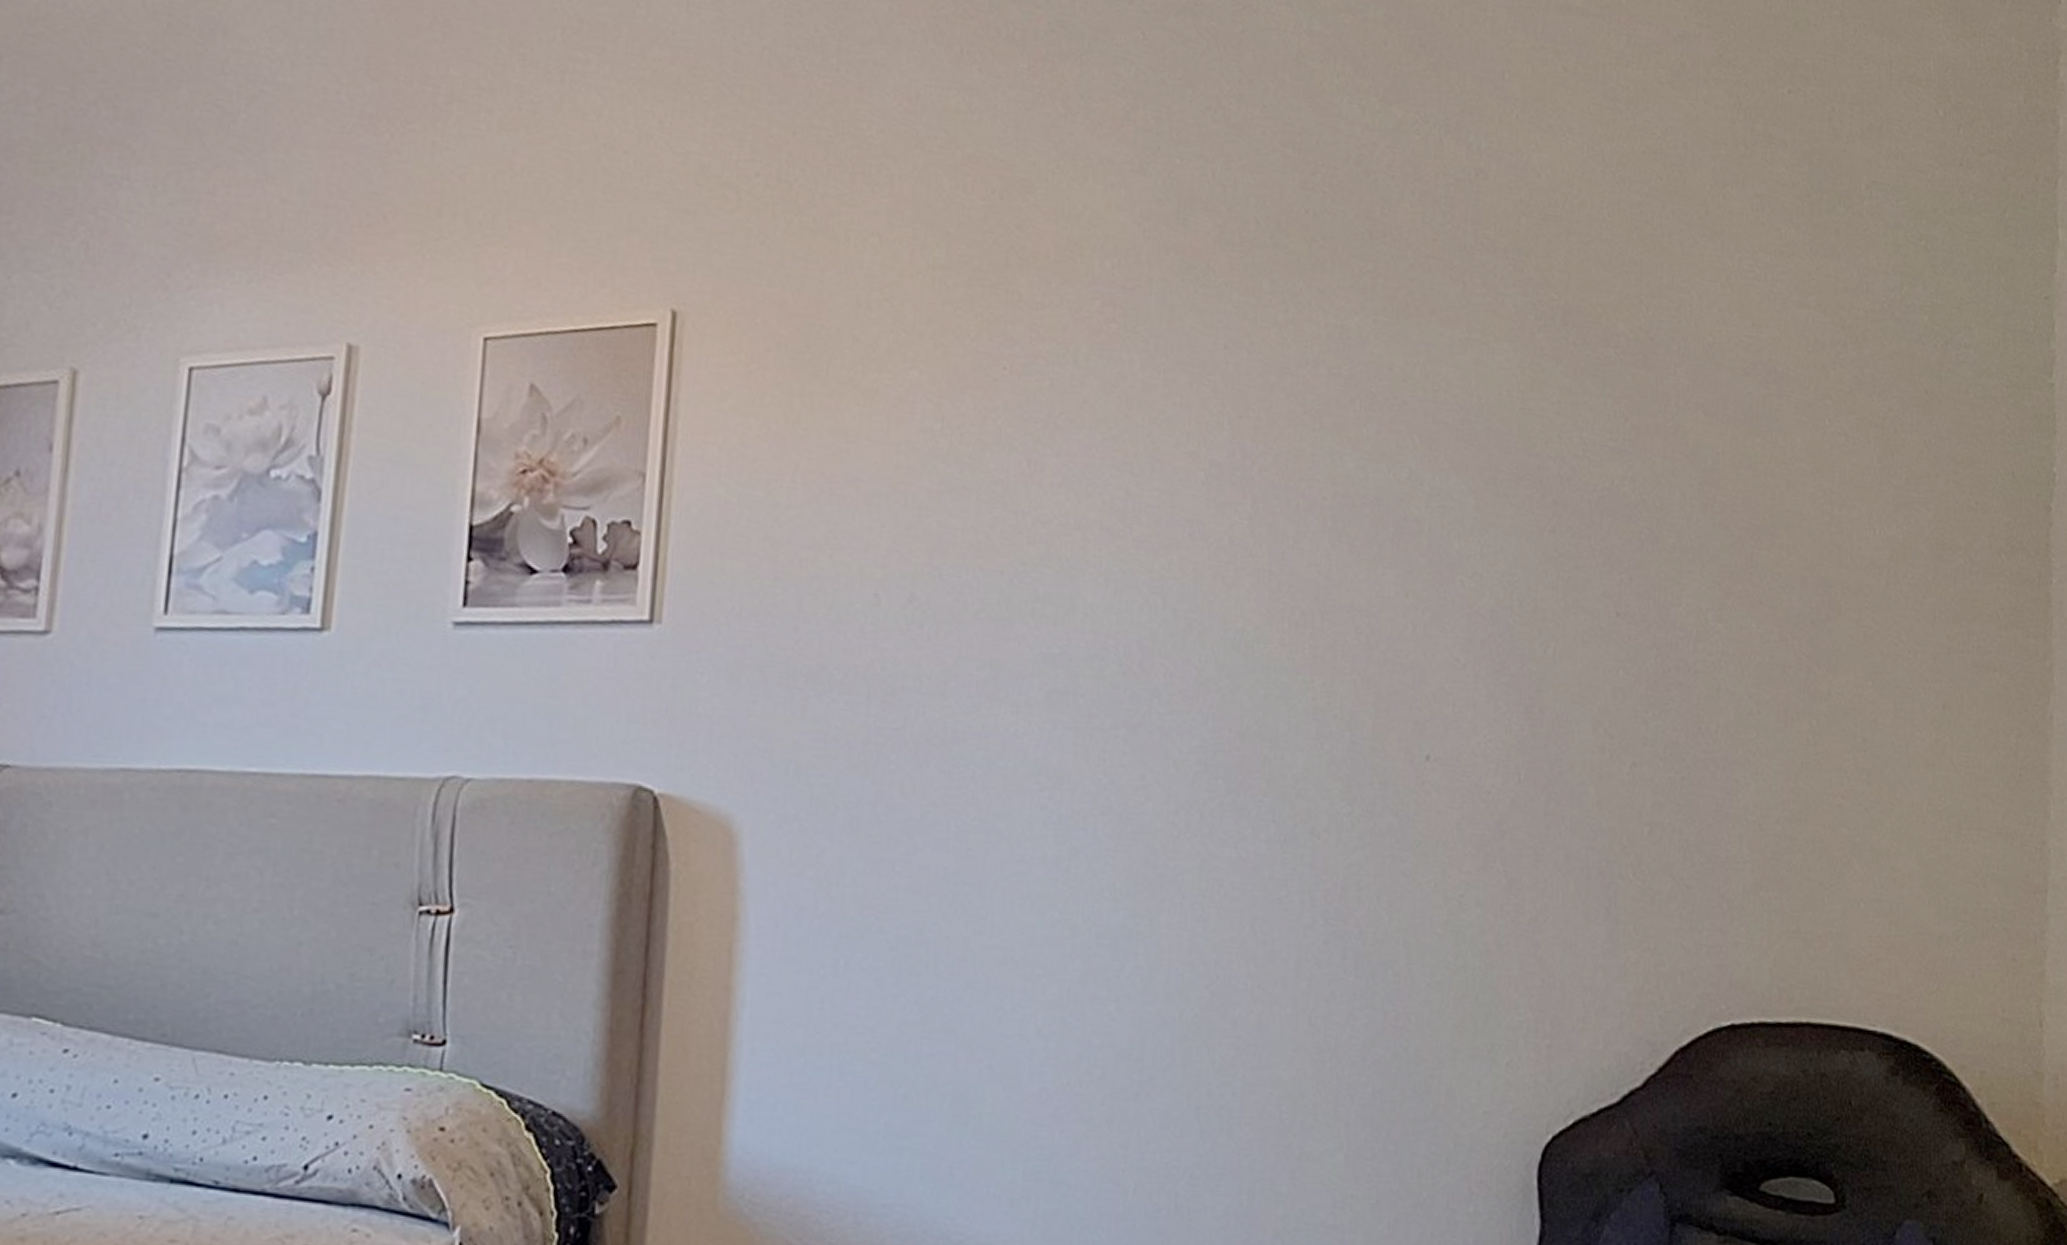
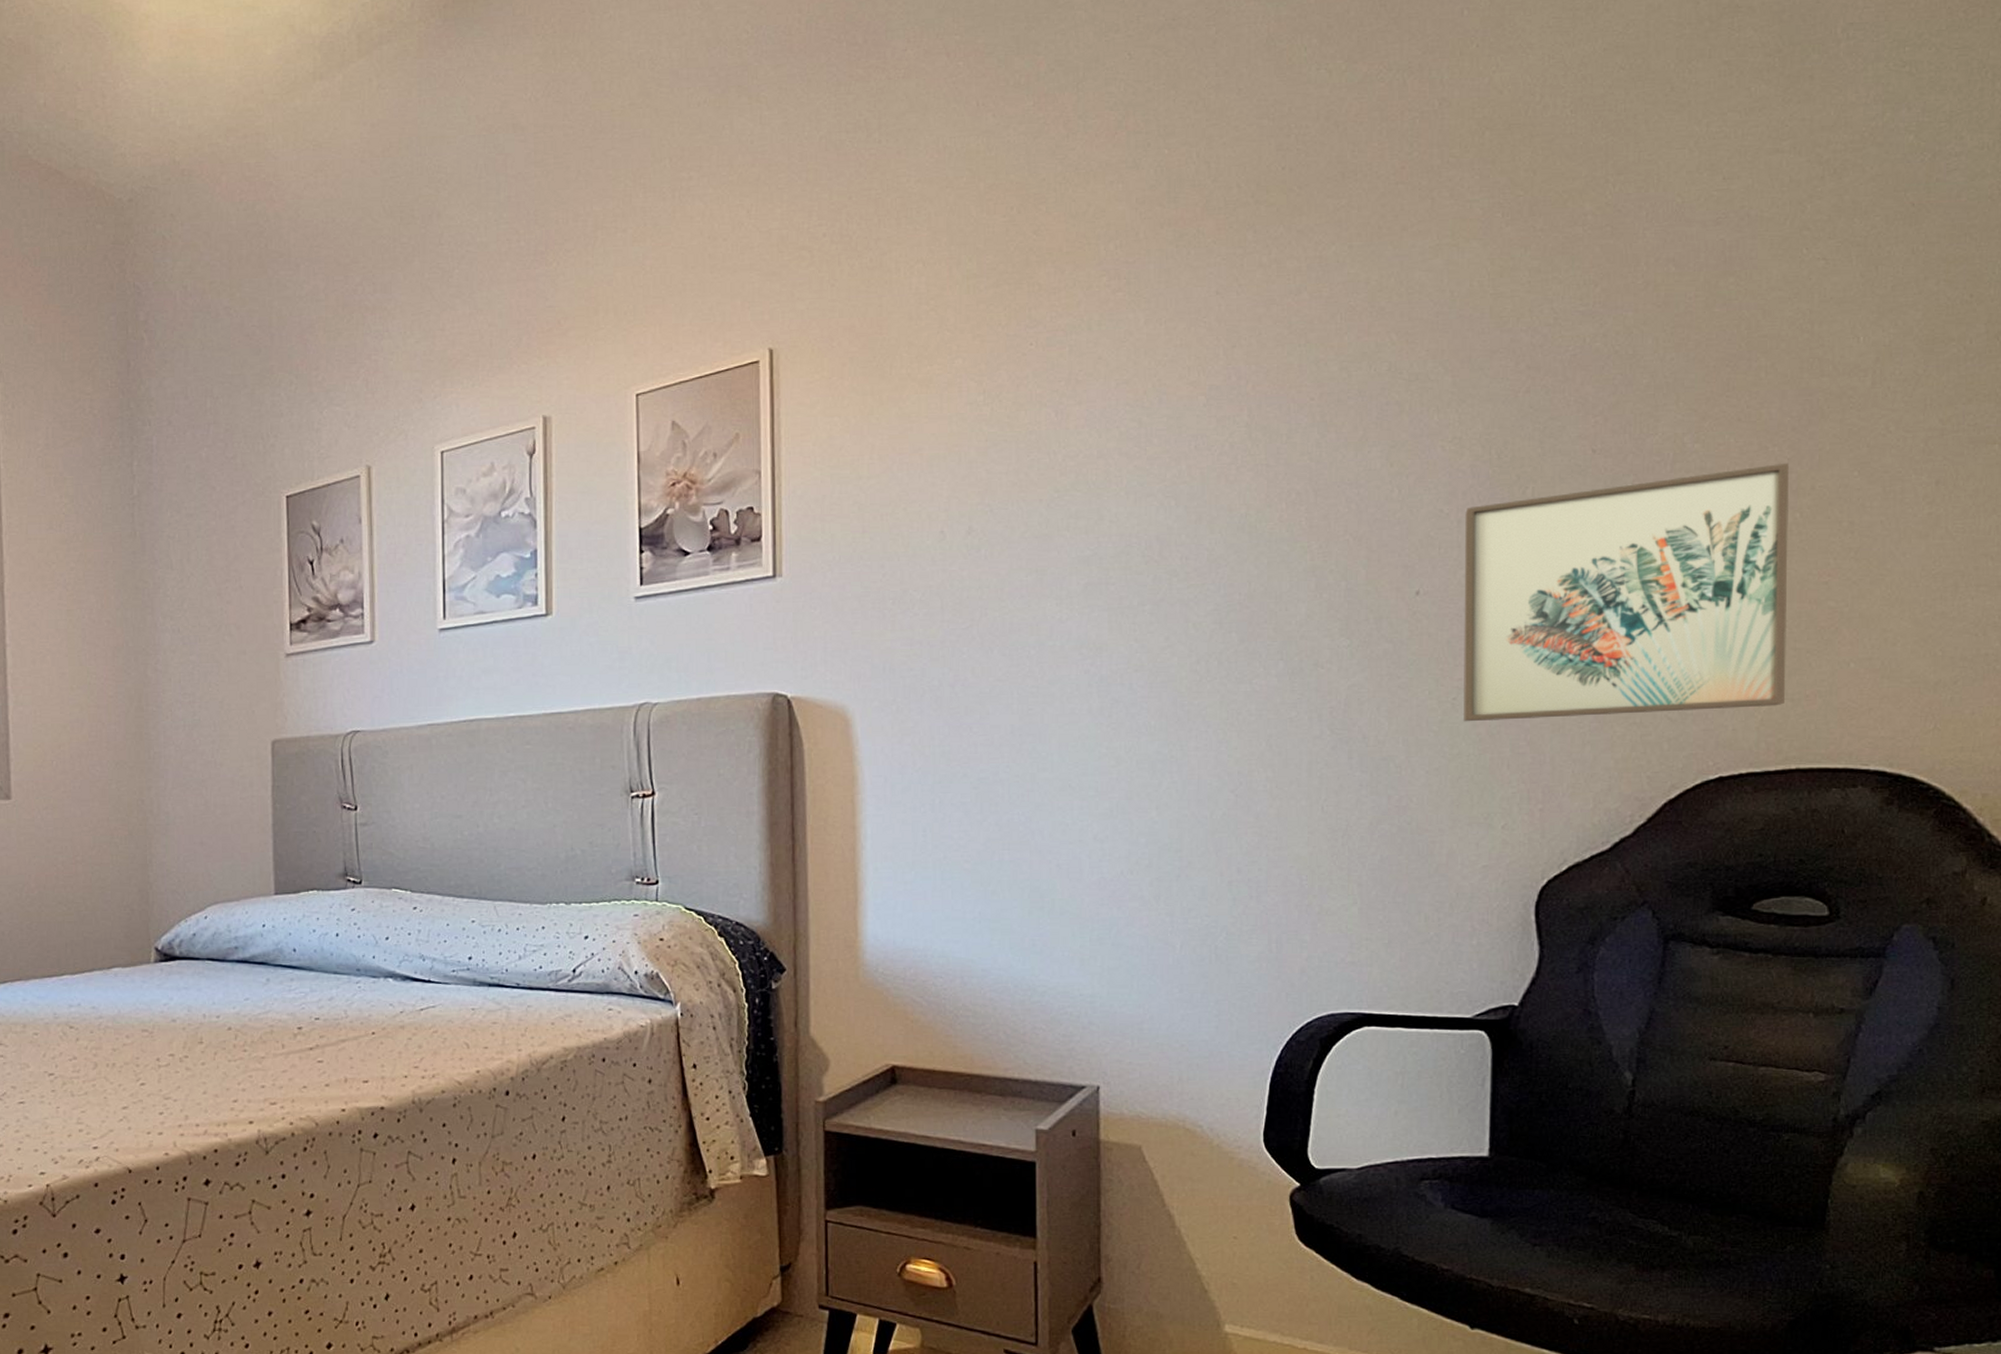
wall art: none [1470,659,1807,945] -> present [1462,462,1789,722]

